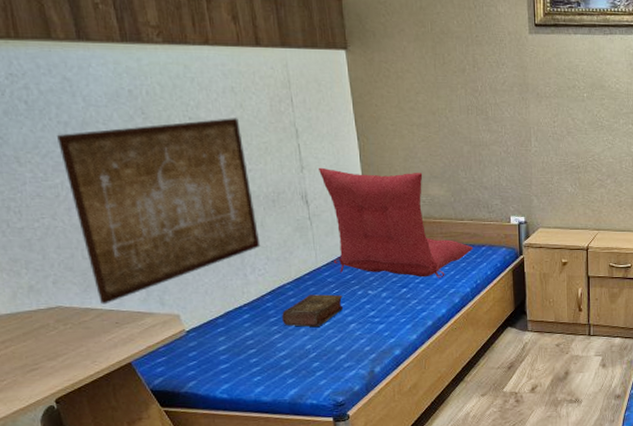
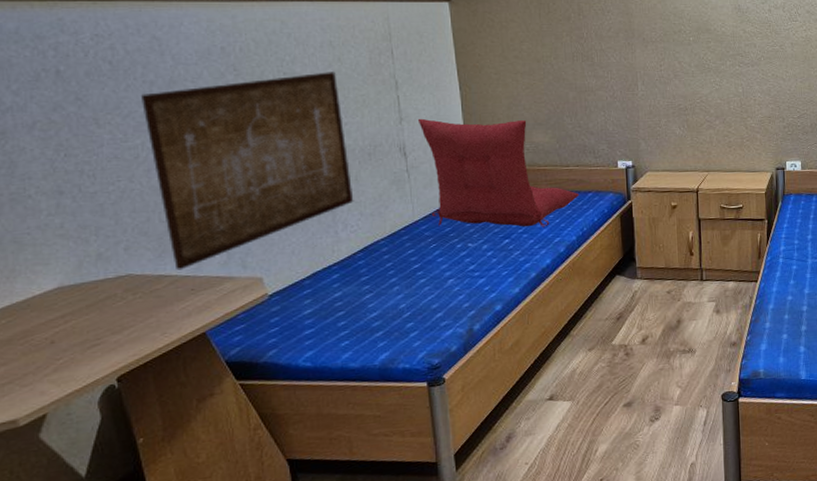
book: present [282,294,344,327] -> none [375,249,441,285]

